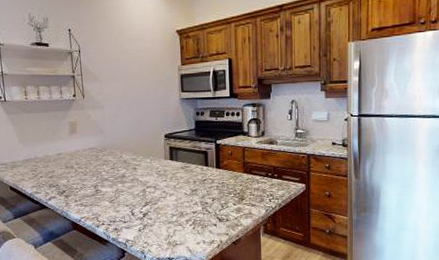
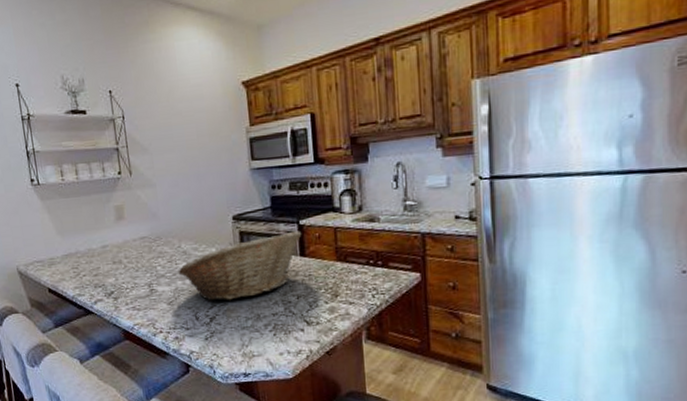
fruit basket: none [119,148,218,201] -> present [178,230,302,301]

